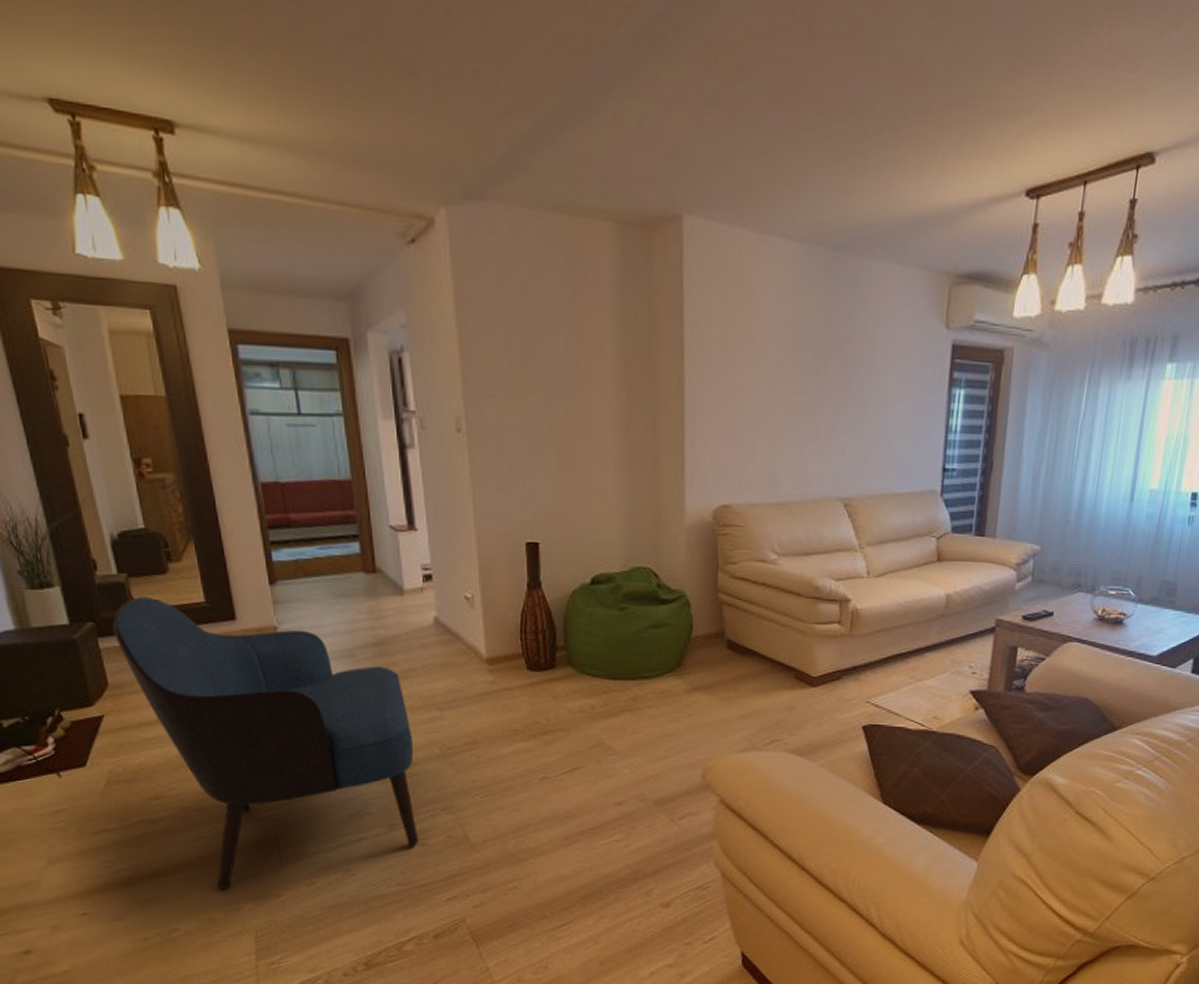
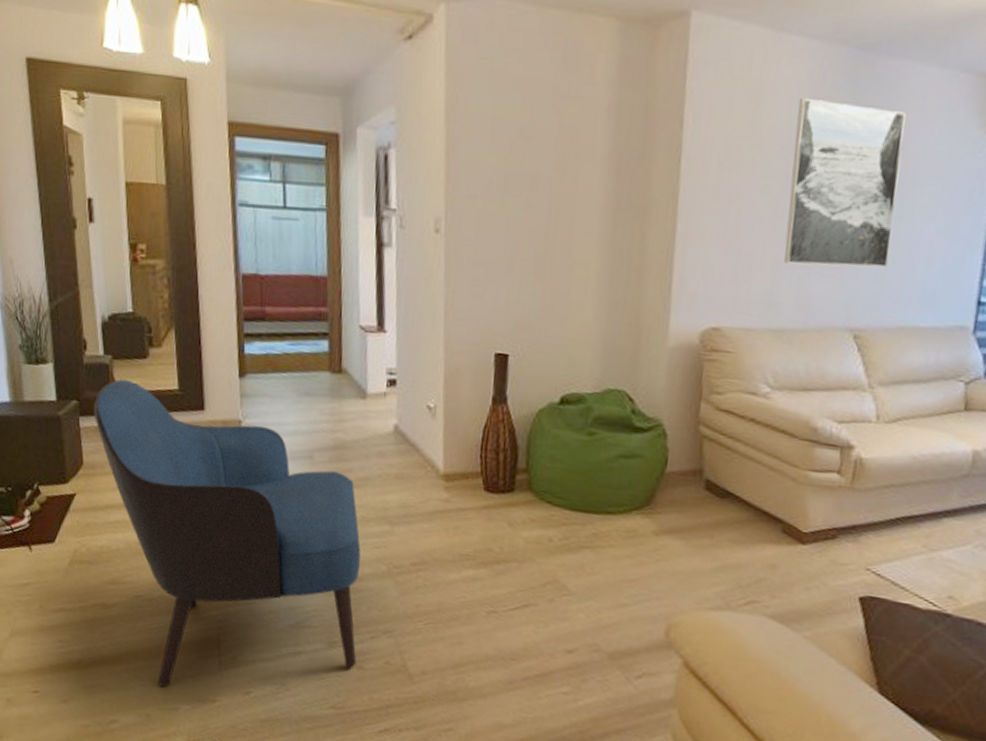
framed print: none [781,294,876,445] -> present [784,97,906,267]

